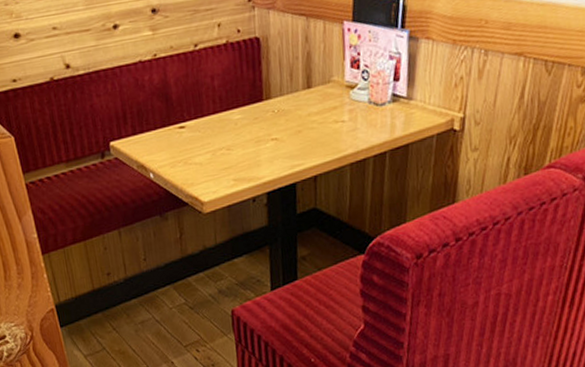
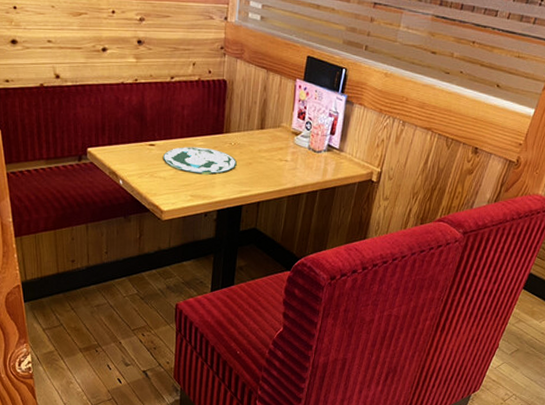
plate: none [195,120,283,153] -> present [162,147,237,174]

